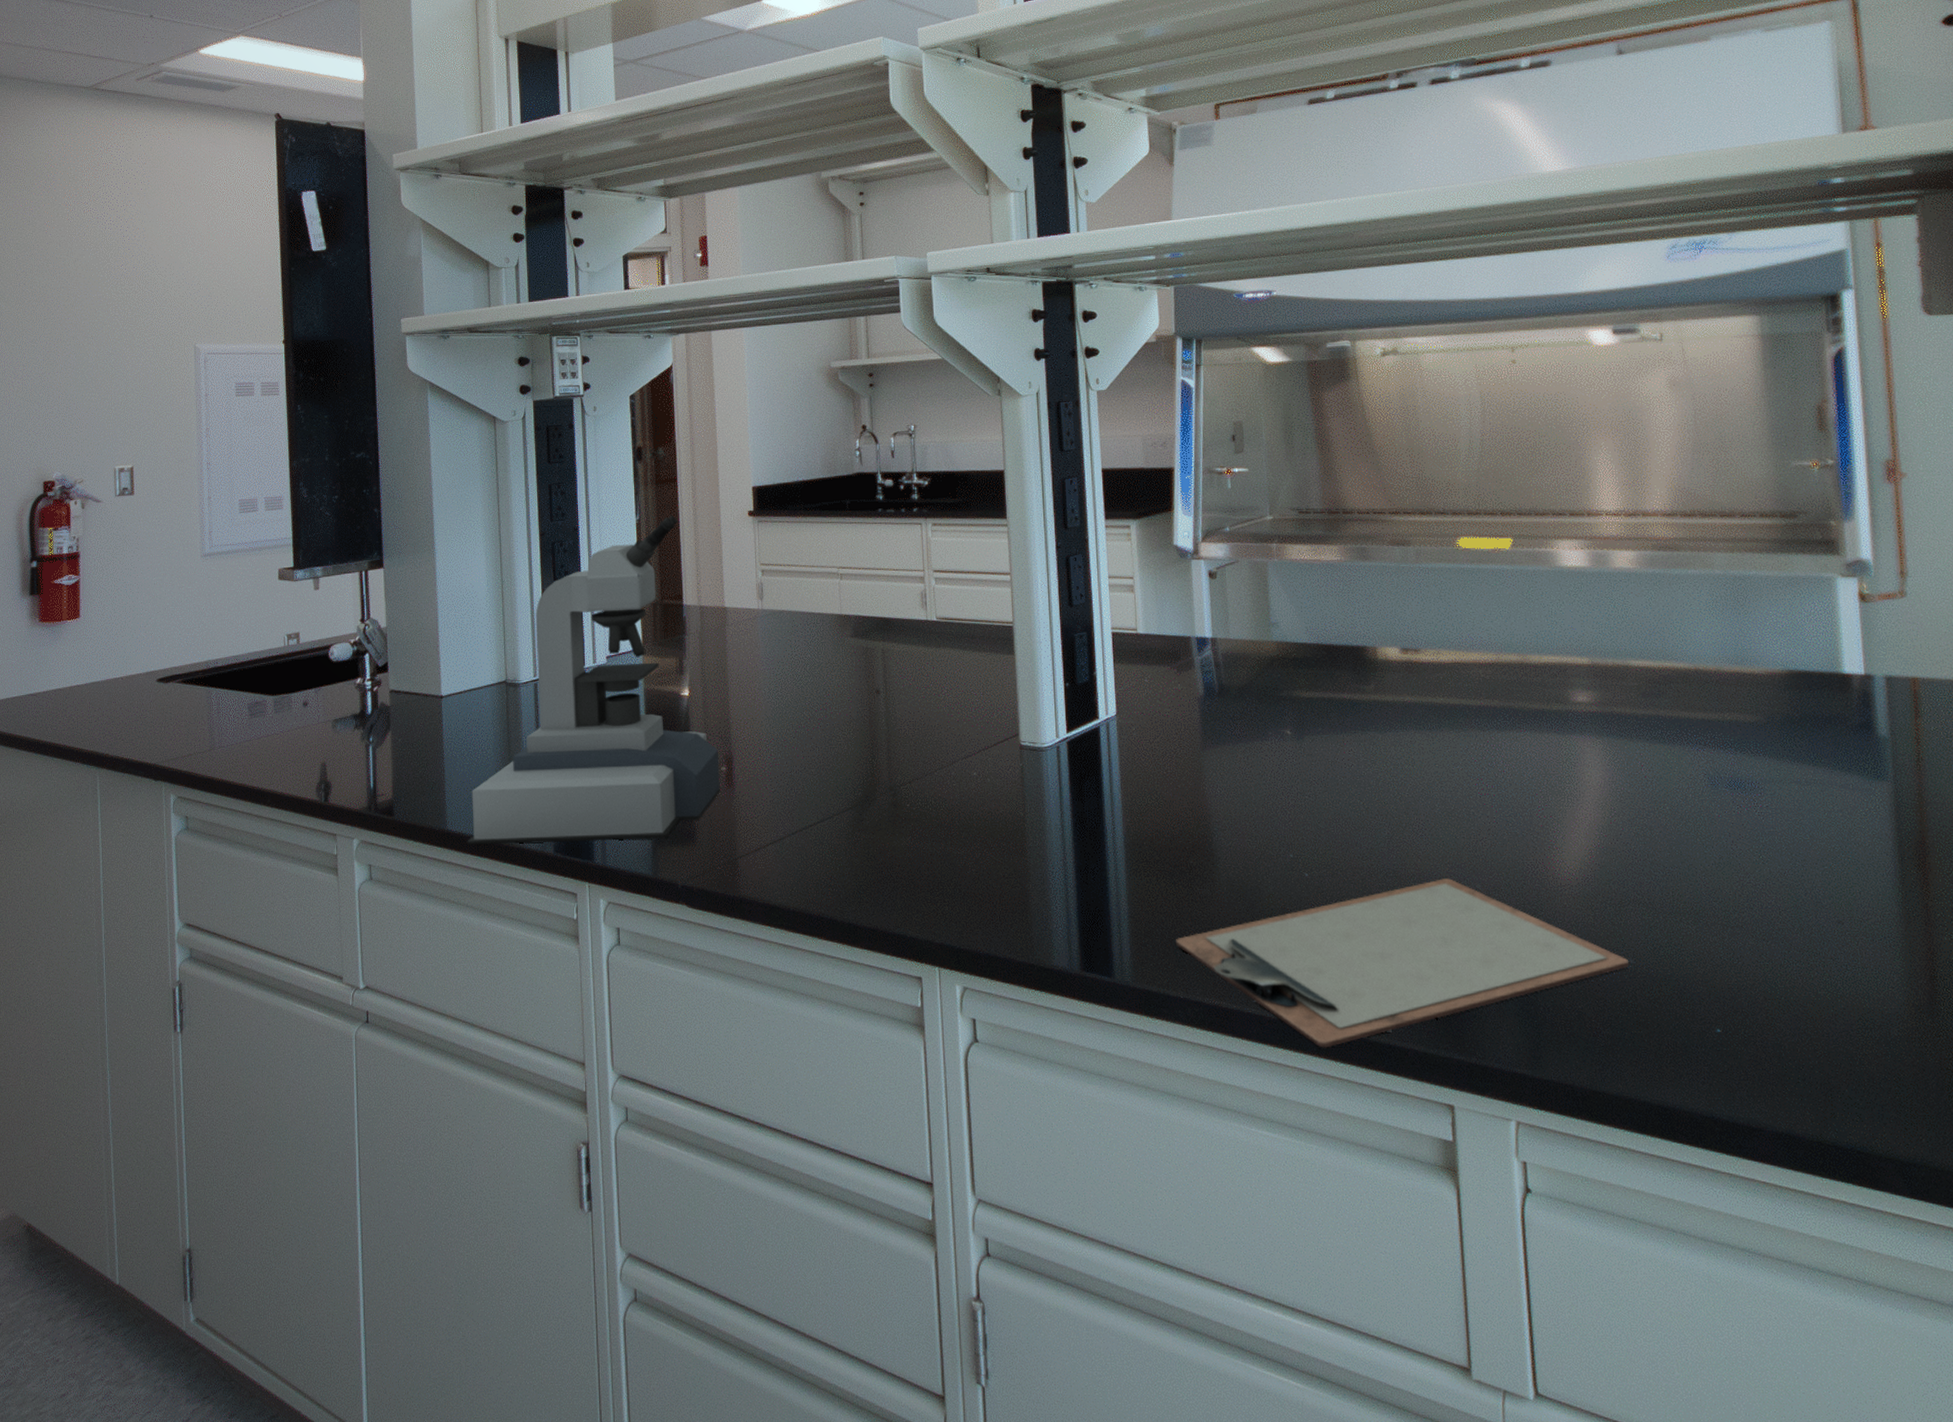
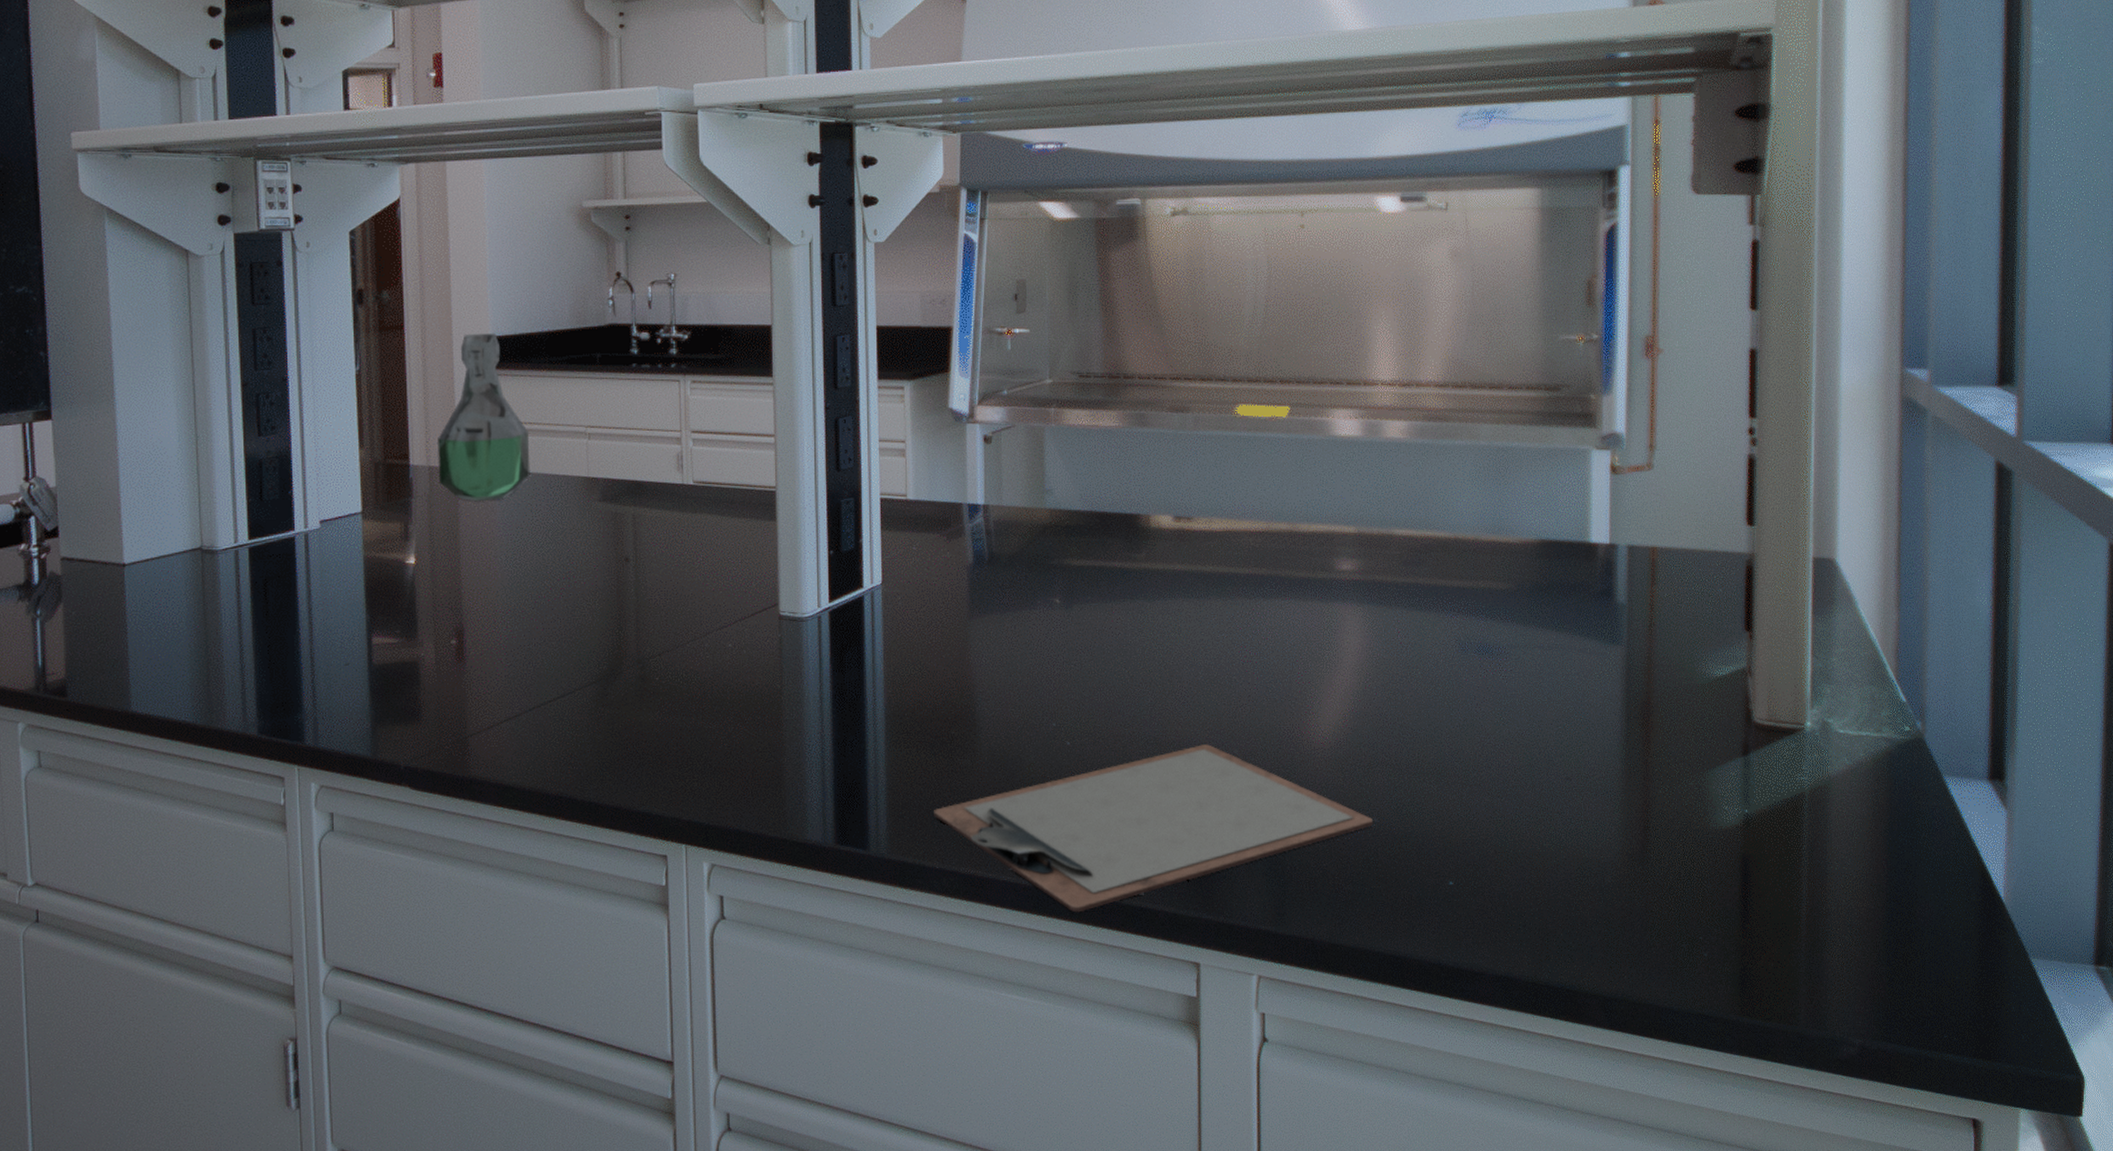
microscope: present [467,515,720,846] -> none [155,366,450,728]
bottle: none [706,484,789,637] -> present [436,333,530,501]

